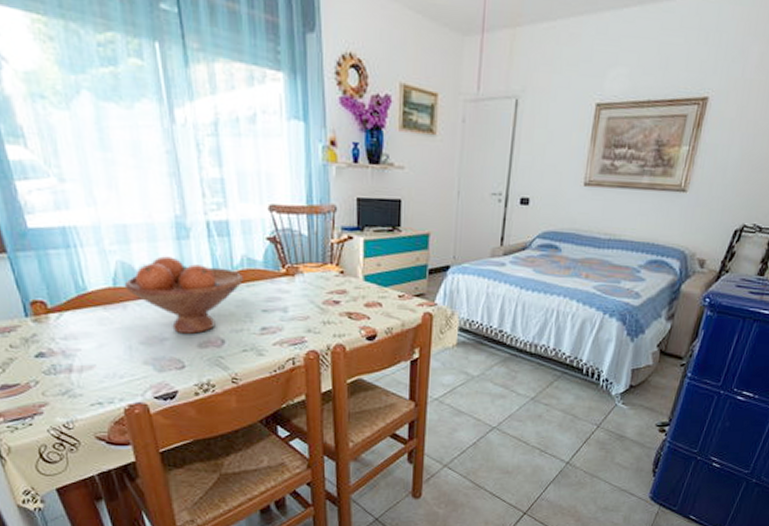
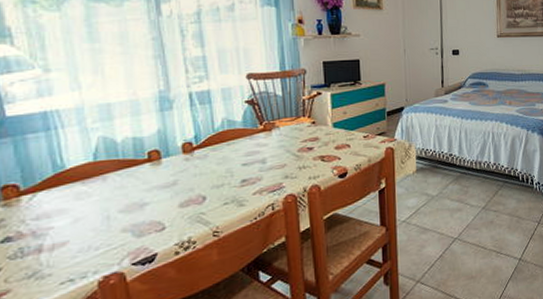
fruit bowl: present [124,256,243,334] -> none [105,127,224,197]

